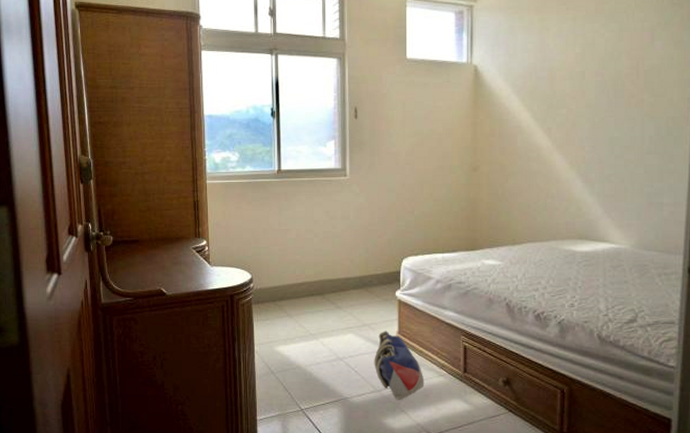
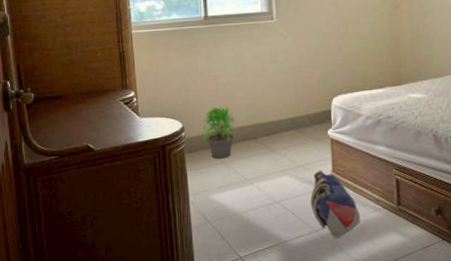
potted plant: none [269,260,304,312] -> present [201,106,237,159]

